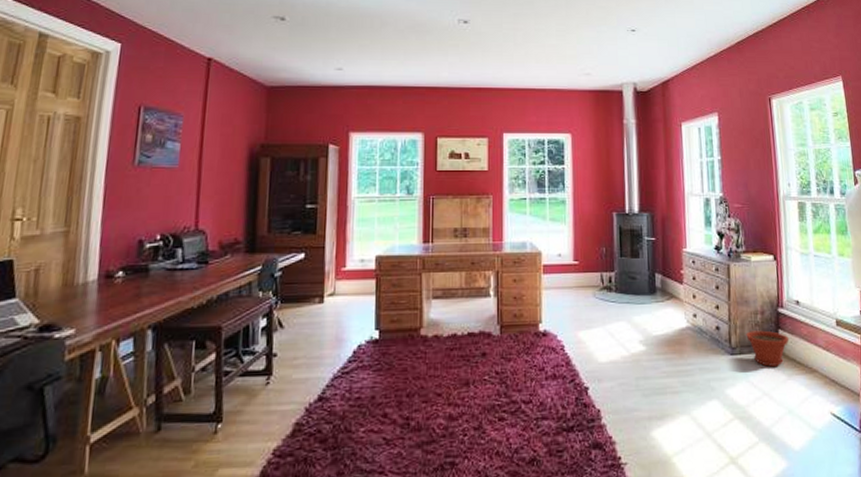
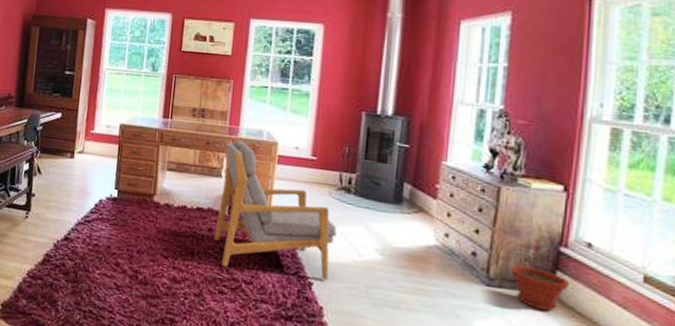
armchair: none [489,254,604,391] -> present [214,139,337,281]

